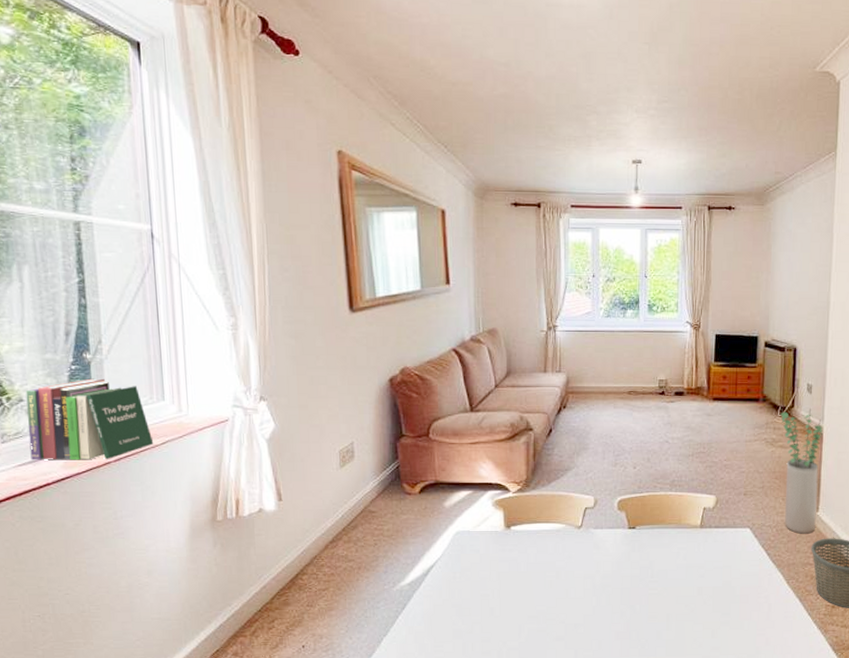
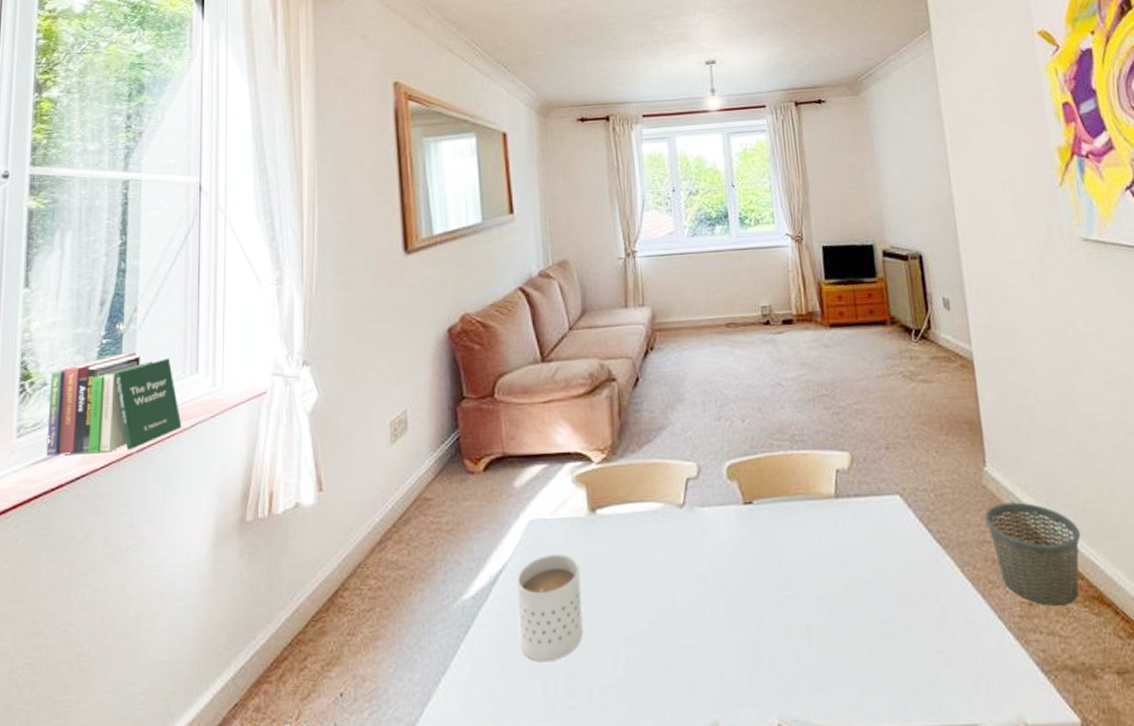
mug: none [444,557,496,631] -> present [516,554,583,663]
vase: present [779,407,823,534] -> none [914,328,986,499]

